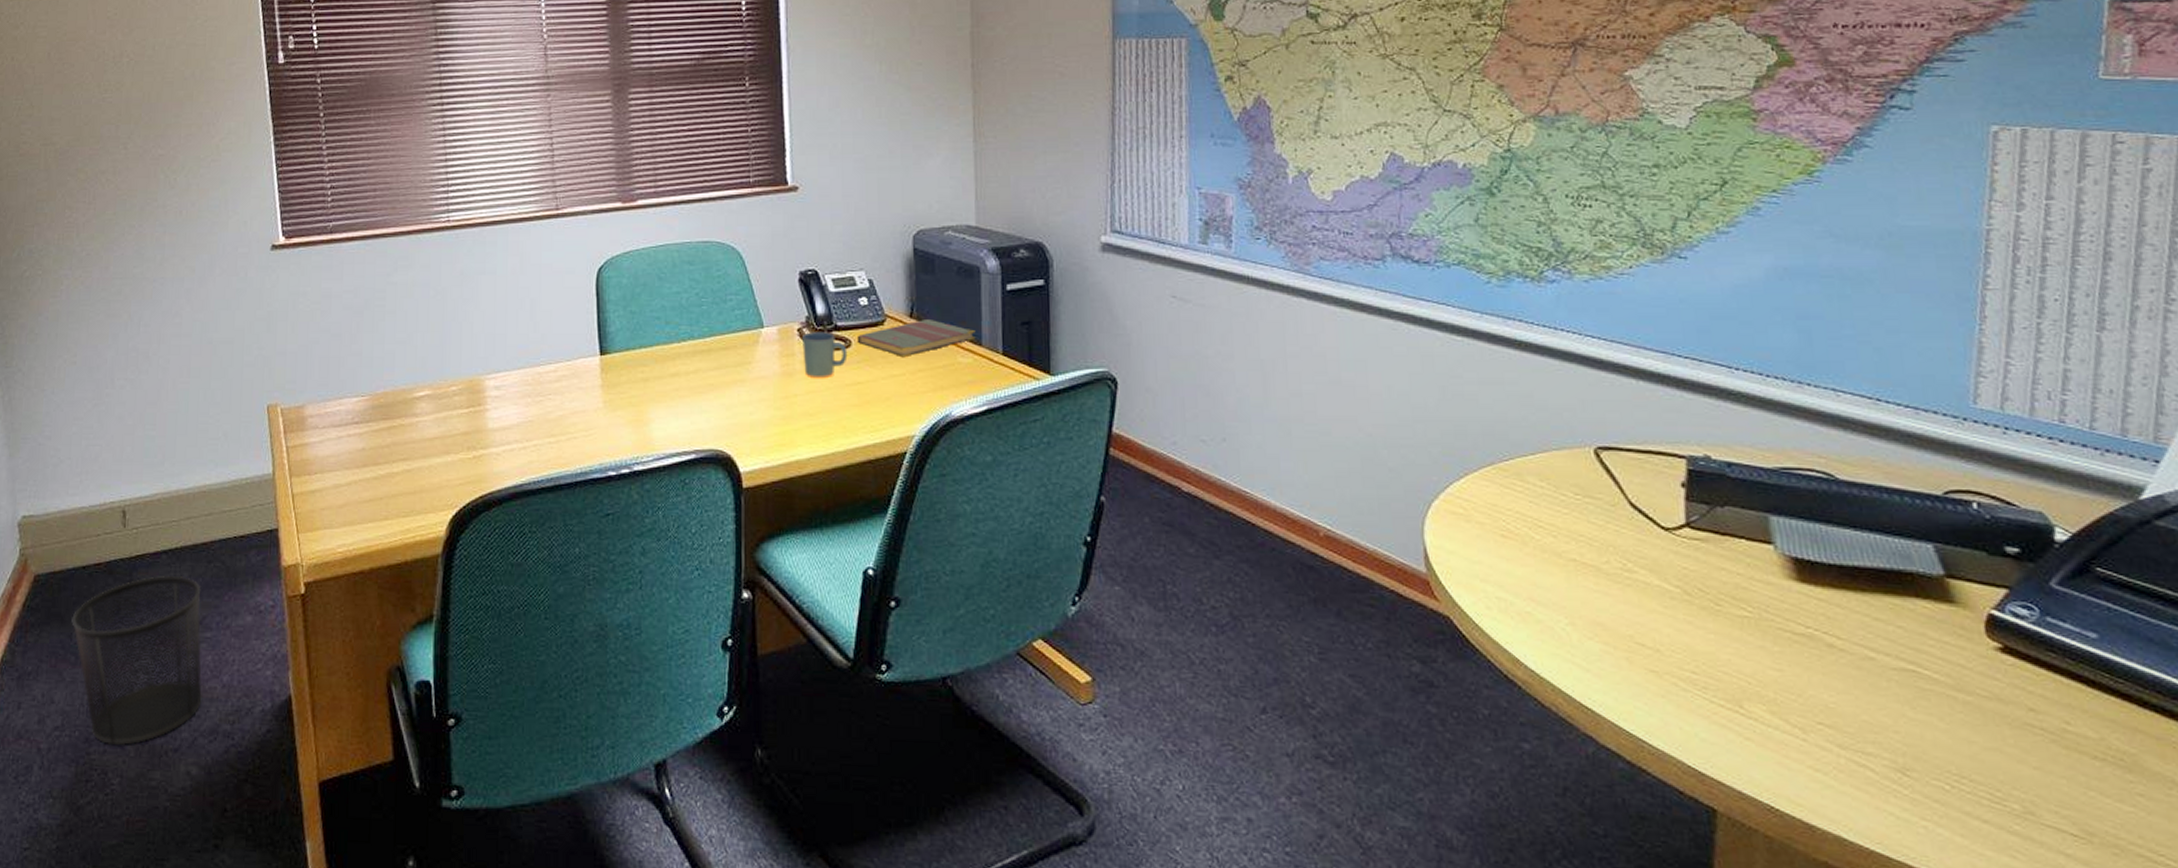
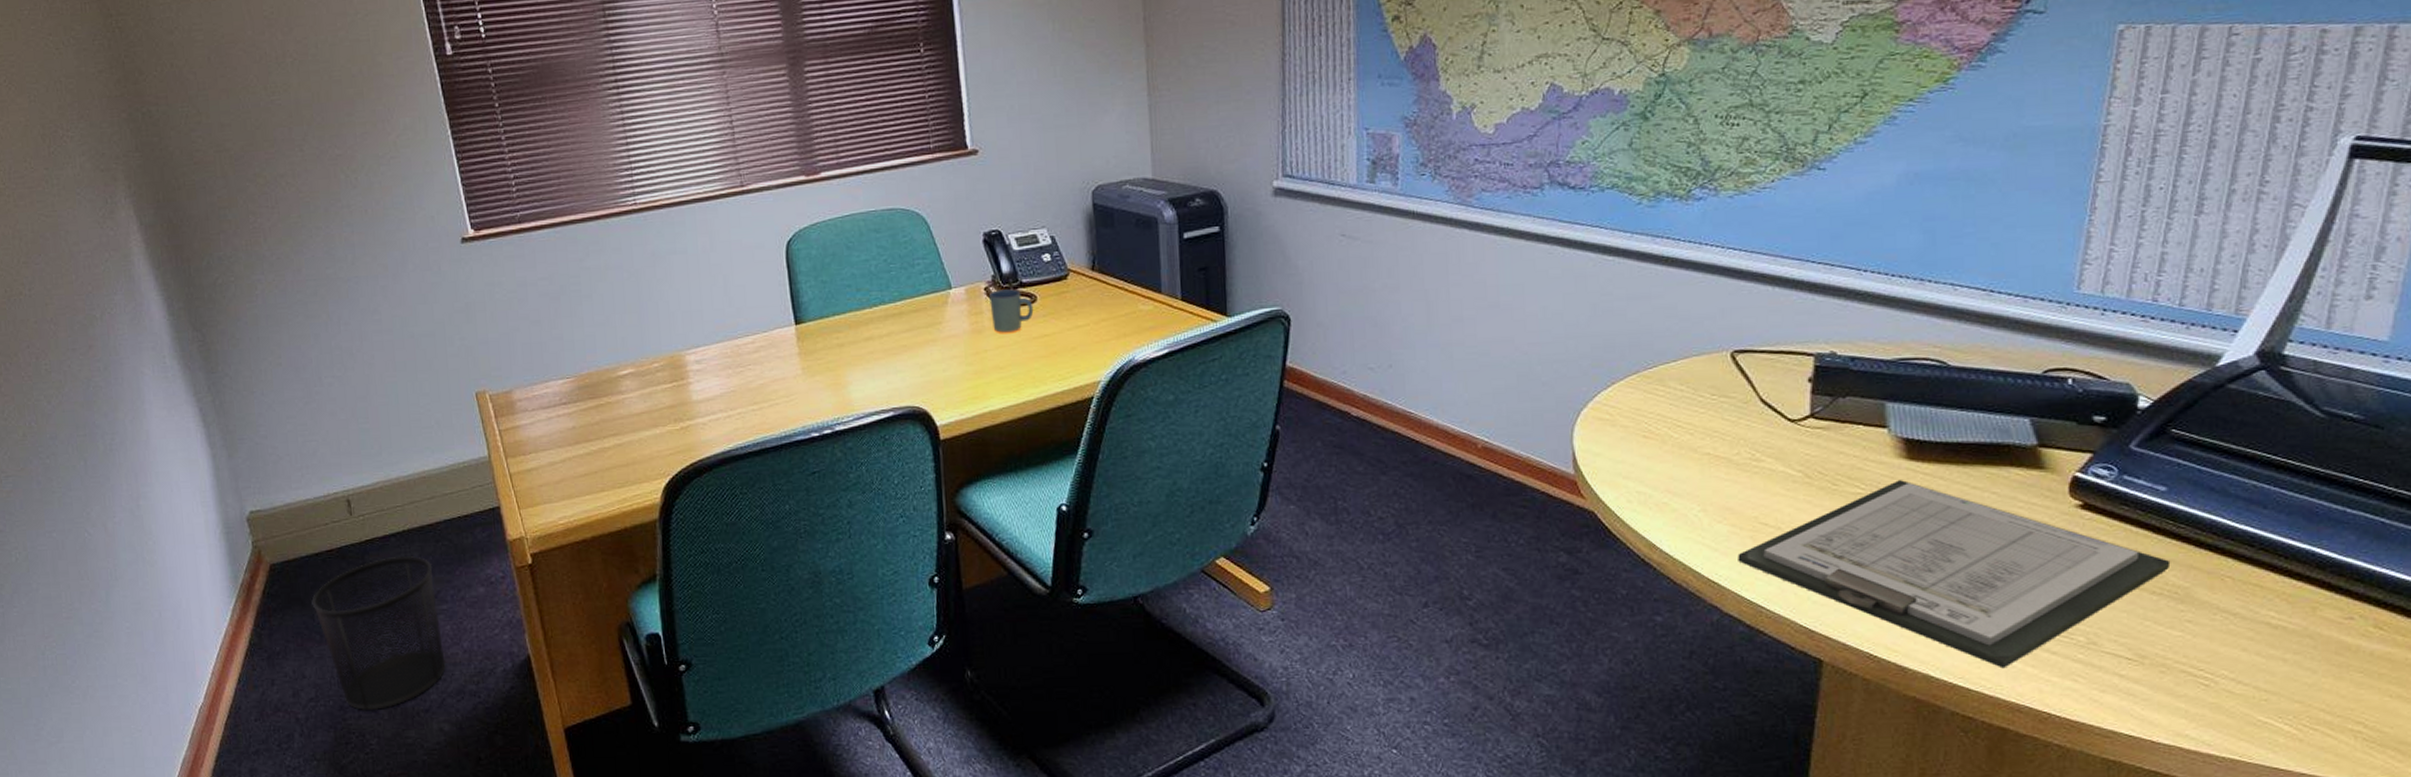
binder: present [858,320,976,358] -> none [1043,271,1156,309]
clipboard: none [1612,605,2112,836] -> present [1738,480,2171,669]

